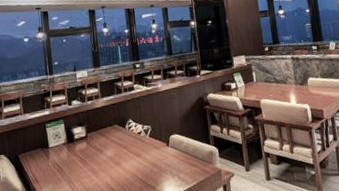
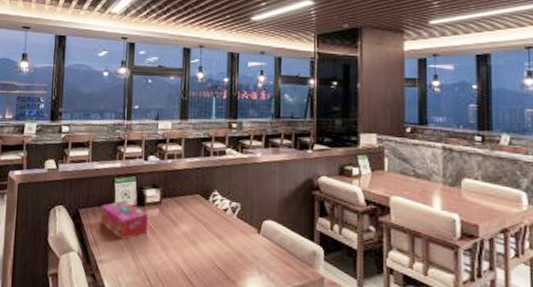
tissue box: none [36,140,79,173] -> present [100,200,148,240]

